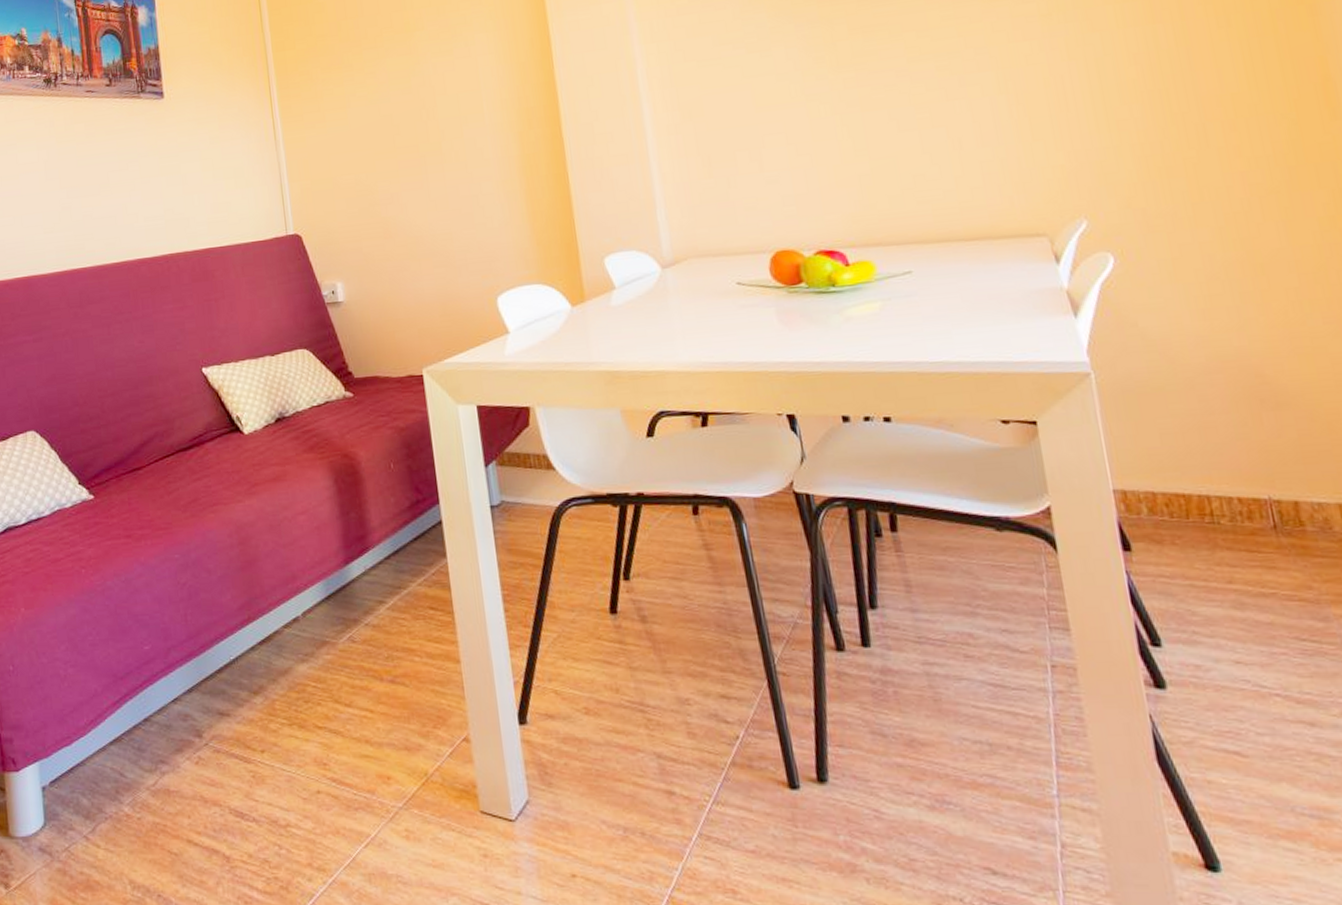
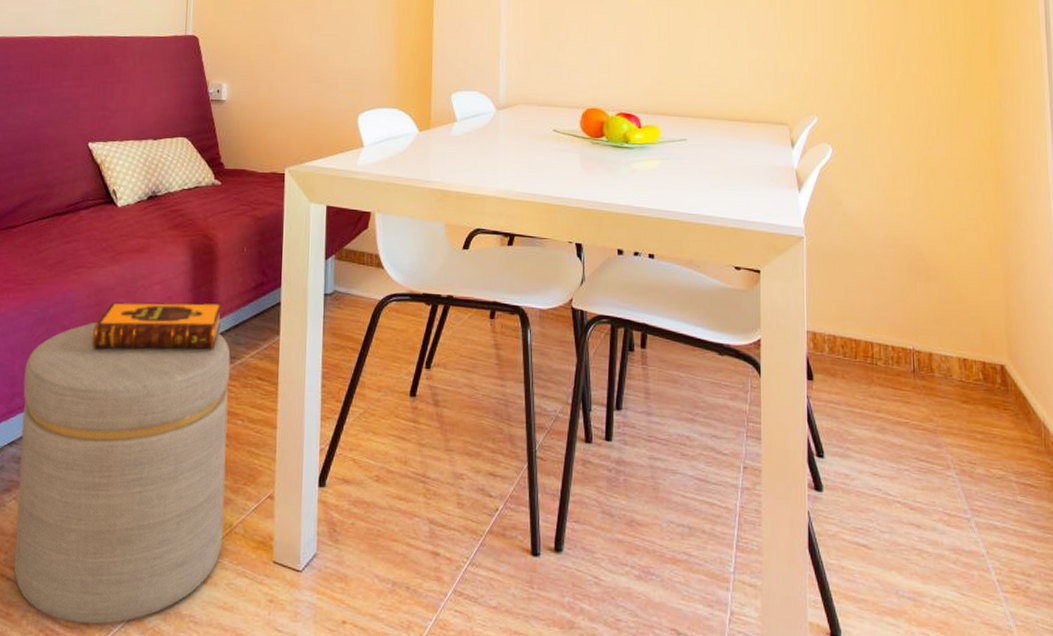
ottoman: none [175,562,420,888] -> present [14,322,231,624]
hardback book: none [240,529,379,592] -> present [92,302,222,350]

